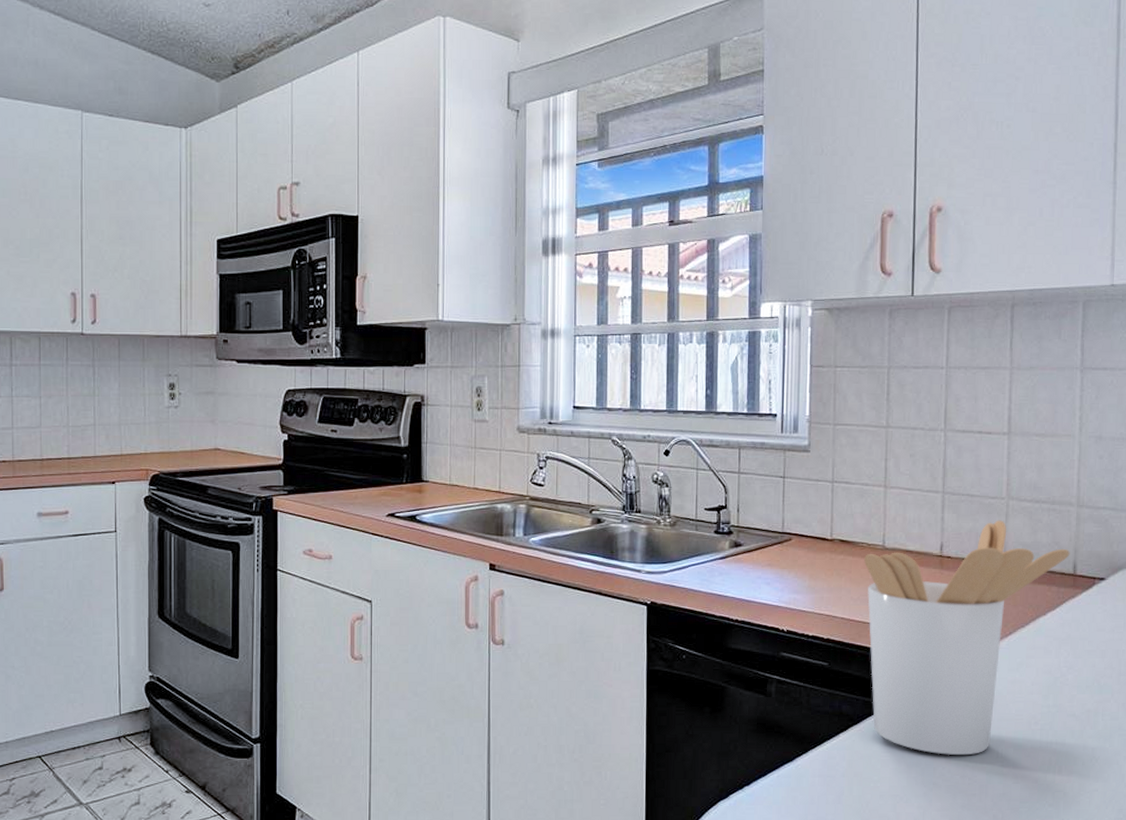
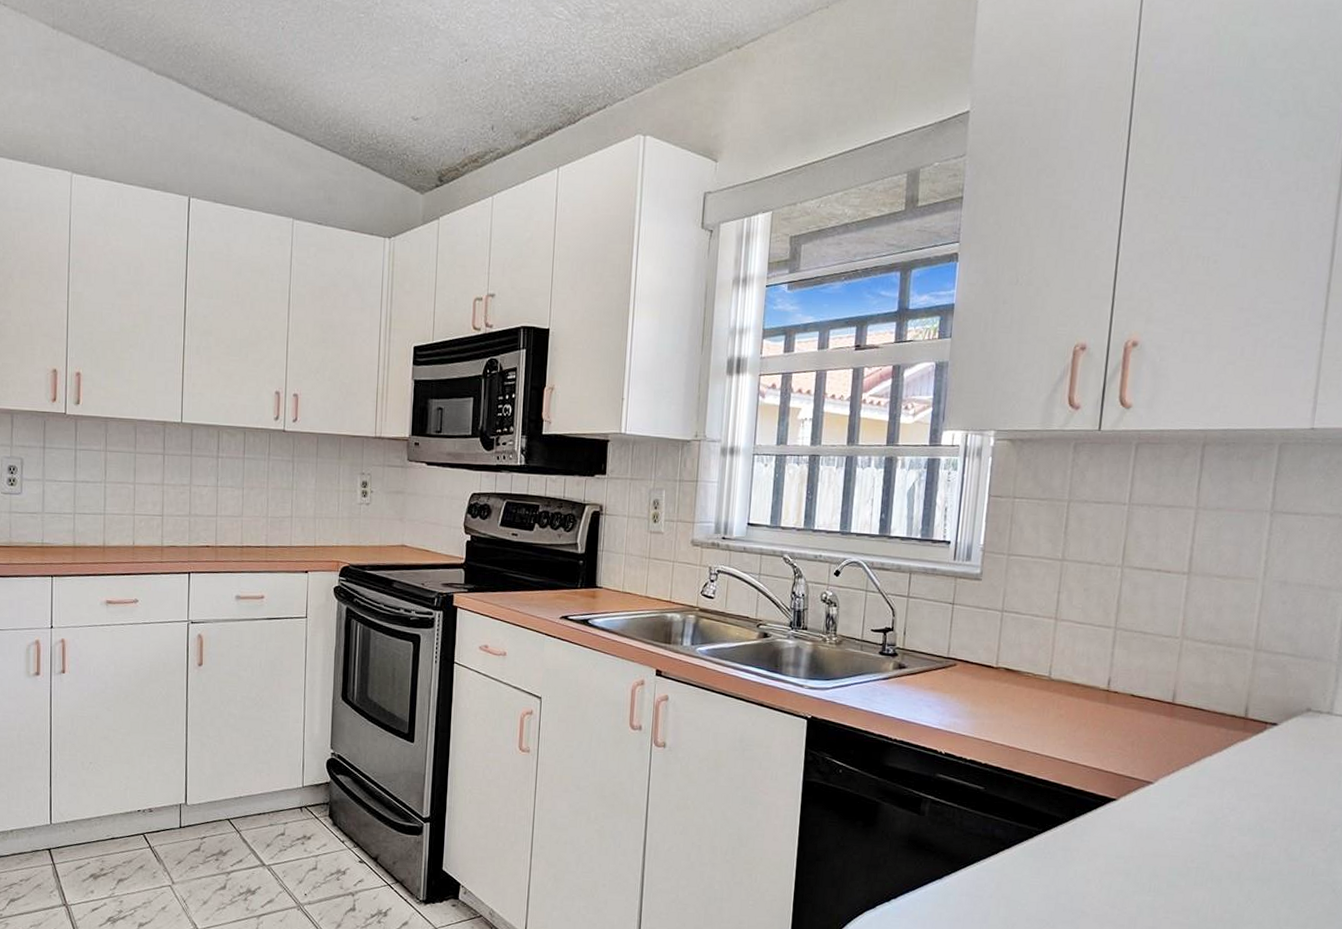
utensil holder: present [864,520,1070,756] -> none [1025,659,1243,887]

